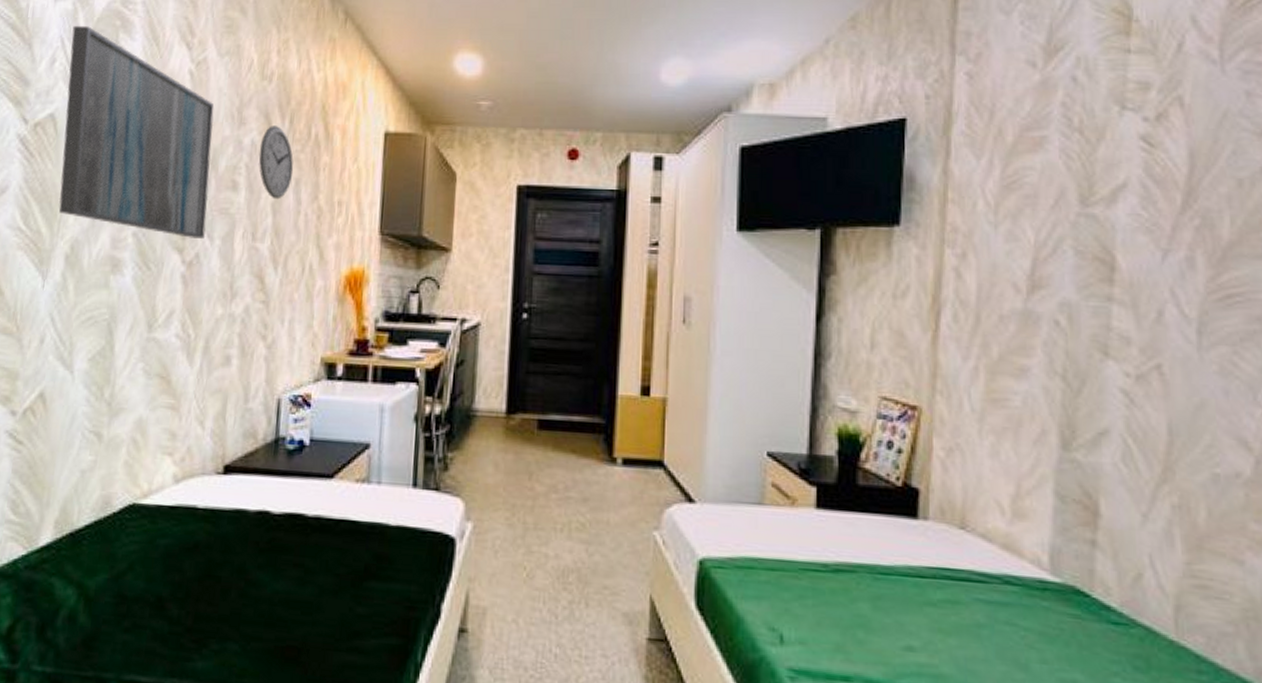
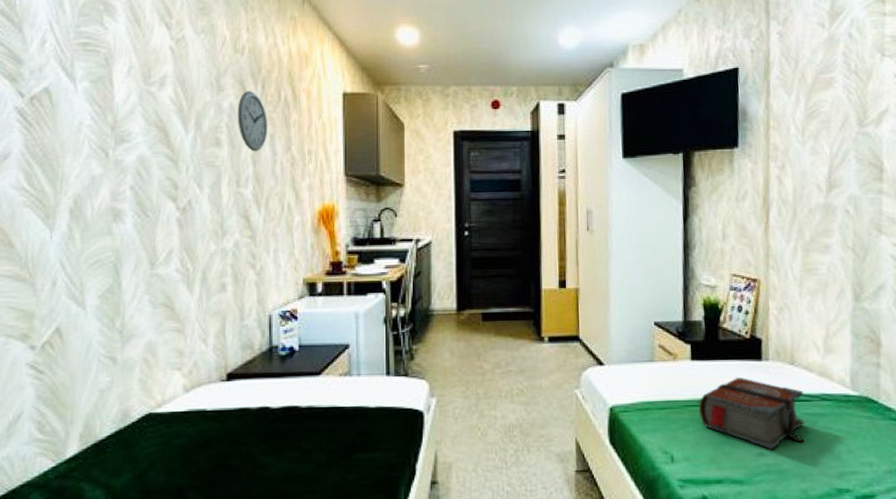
wall art: present [58,26,215,239] -> none [59,11,196,188]
bible: none [824,539,977,645] -> present [699,378,805,450]

